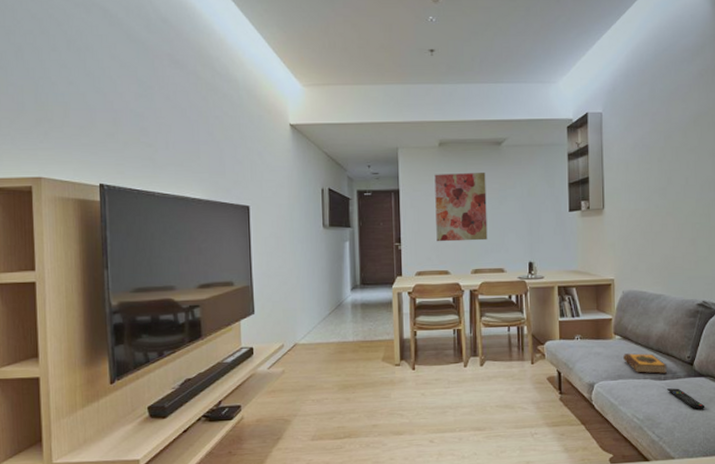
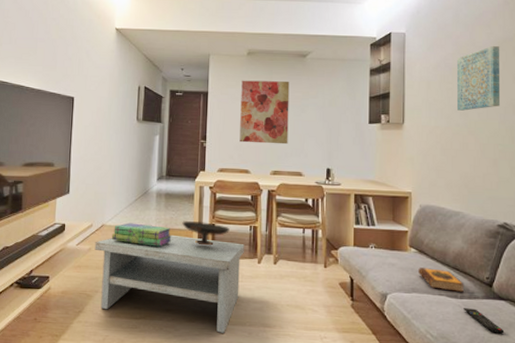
coffee table: none [288,346,449,442] -> present [94,234,244,333]
stack of books: none [306,338,372,361] -> present [111,223,172,247]
decorative bowl: none [382,329,432,355] -> present [182,221,230,246]
wall art: none [654,121,697,191] -> present [457,45,501,111]

